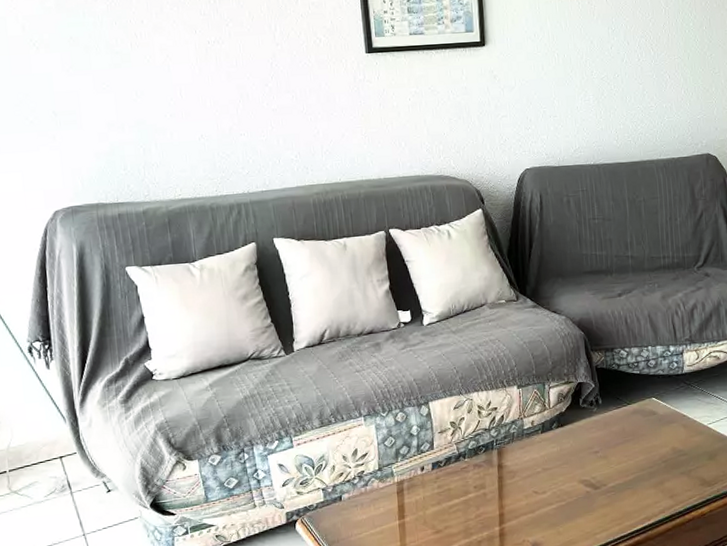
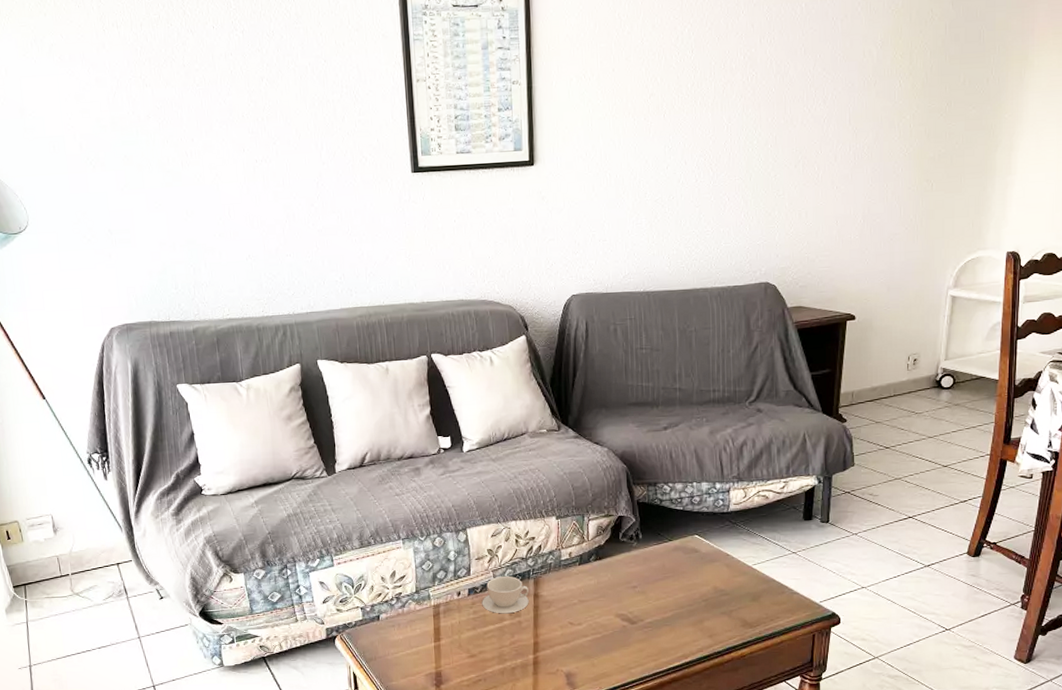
teacup: none [446,447,493,487] -> present [482,575,529,614]

